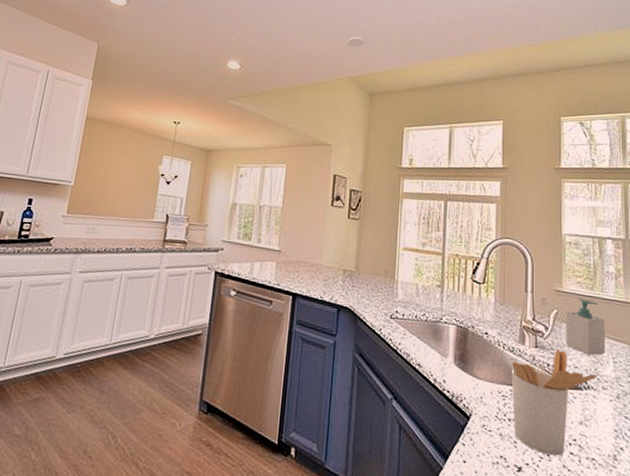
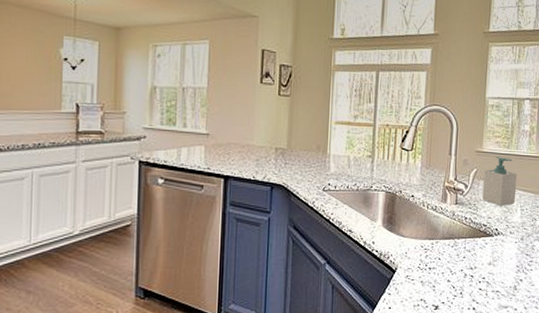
utensil holder: present [511,351,598,456] -> none [433,205,507,293]

